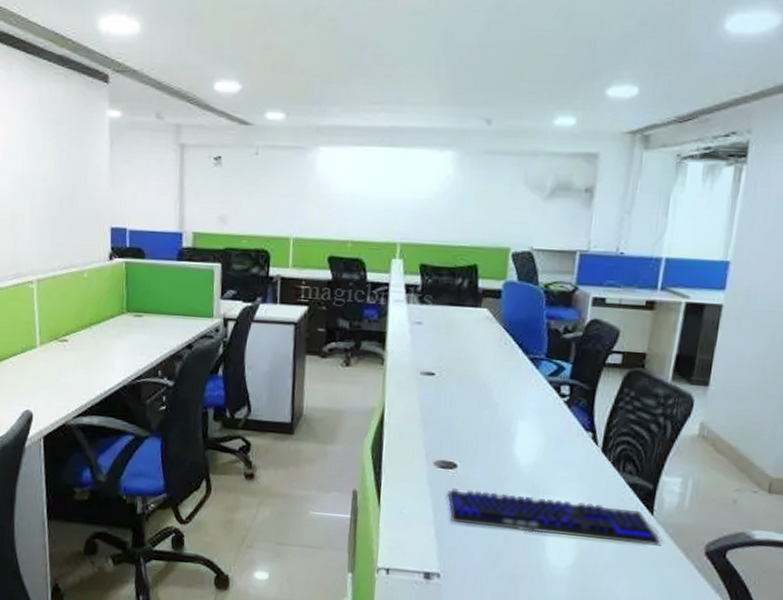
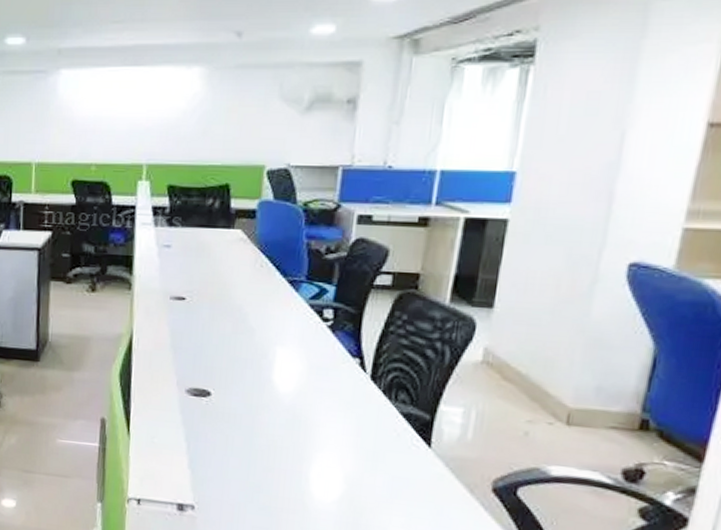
keyboard: present [446,488,662,546] -> none [200,417,441,481]

